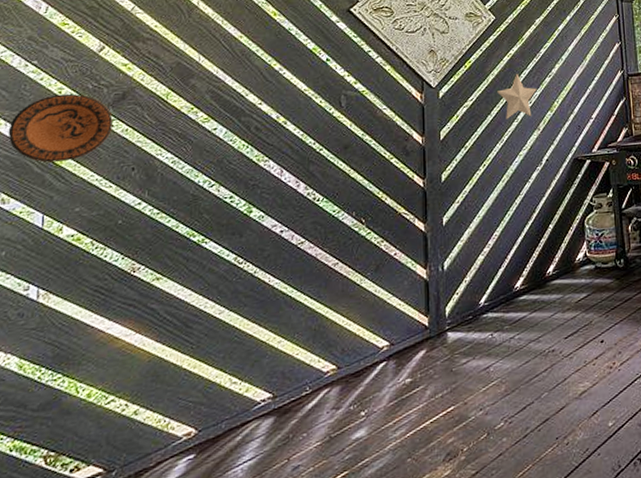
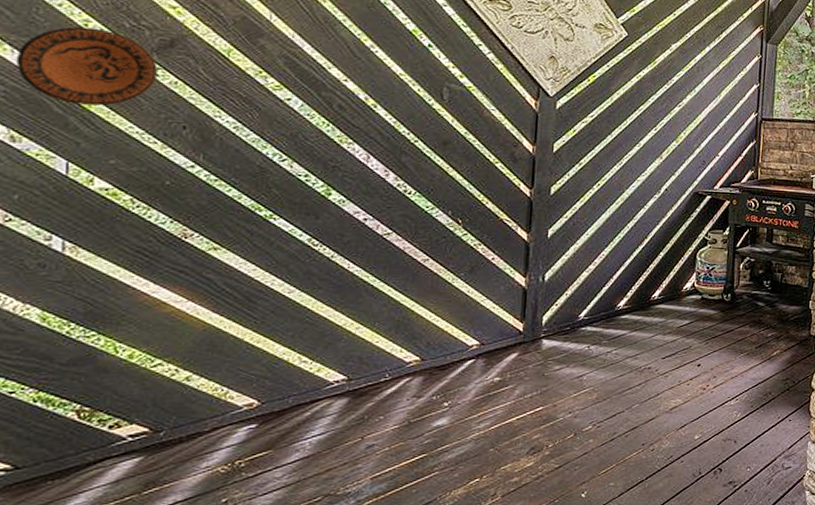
decorative star: present [497,74,537,119] -> none [621,98,664,144]

